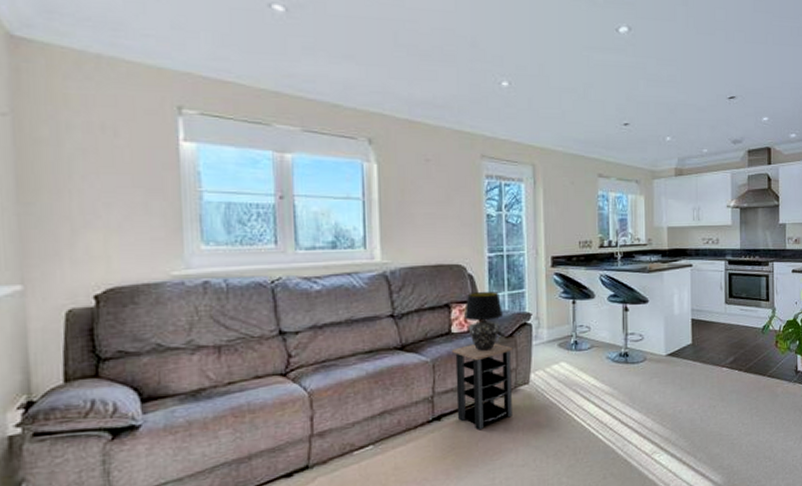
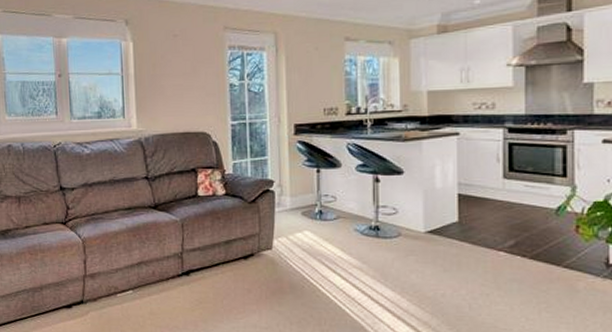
side table: present [452,343,512,431] -> none [199,207,255,289]
table lamp: present [464,291,503,351] -> none [210,157,246,214]

